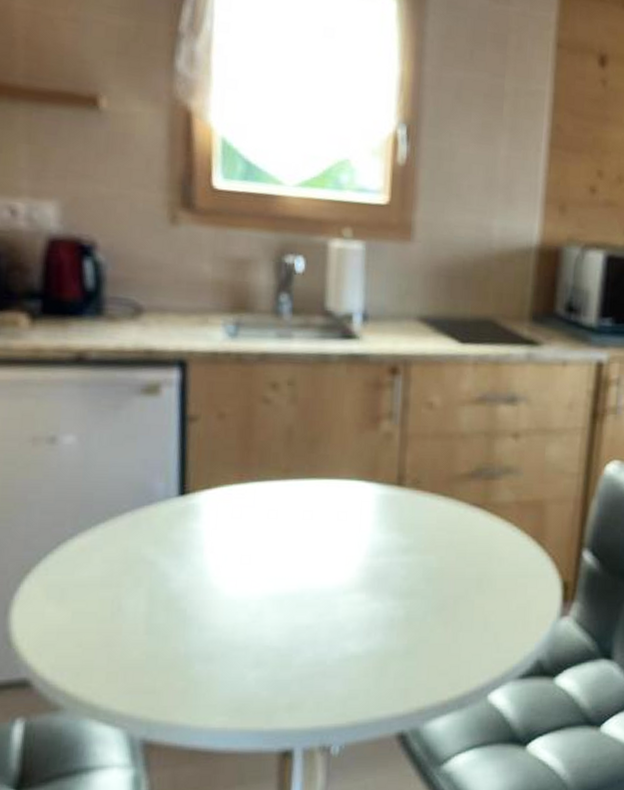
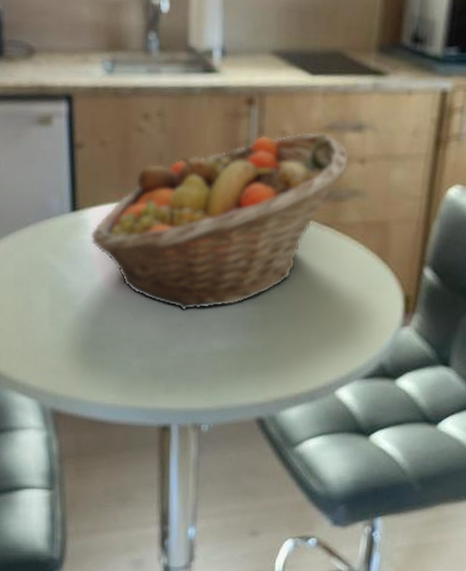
fruit basket: none [201,404,503,610] -> present [90,132,350,311]

